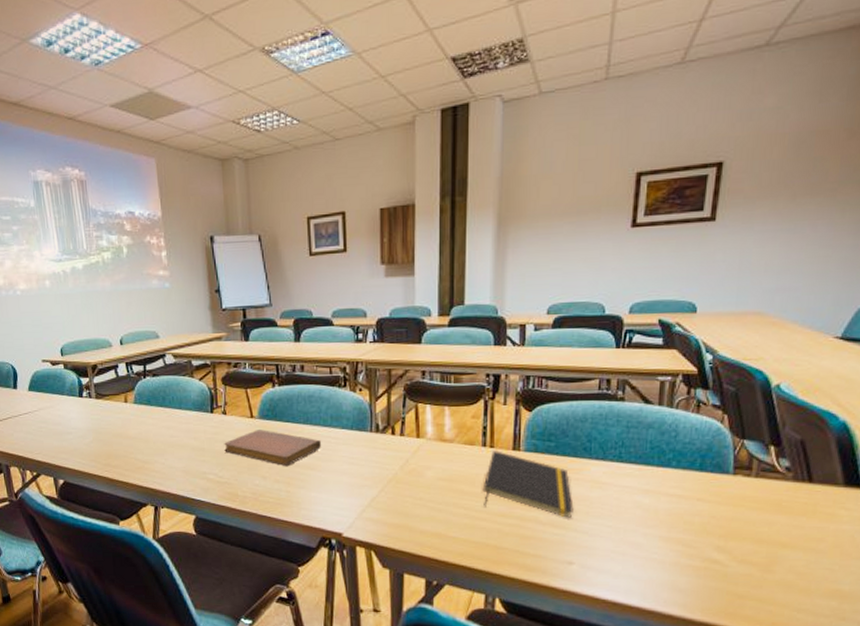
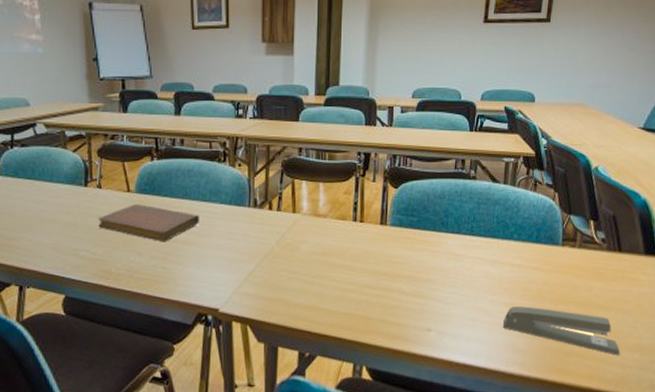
notepad: present [482,451,574,518] -> none [353,225,432,288]
stapler: none [658,541,812,602] -> present [502,306,620,356]

